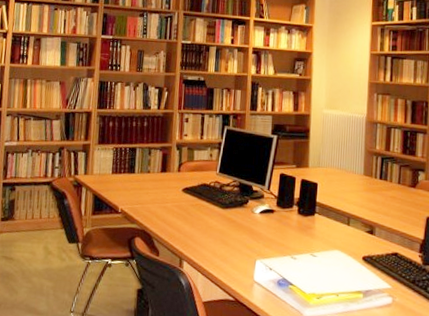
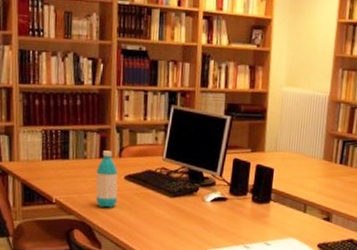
water bottle: none [156,166,177,218] -> present [96,150,118,208]

